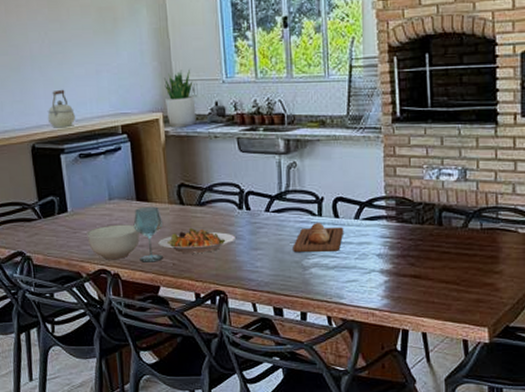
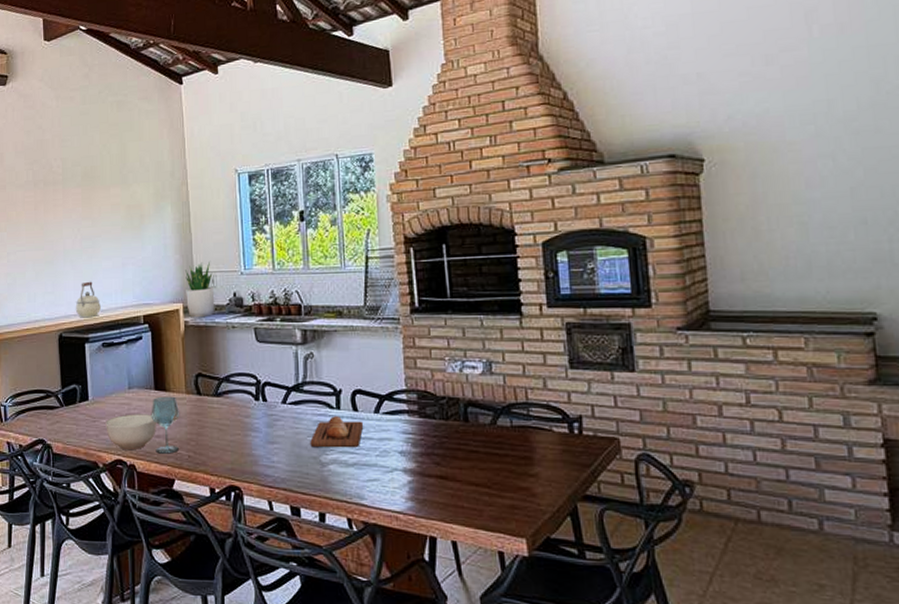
salad: present [158,227,235,254] -> none [174,418,252,446]

